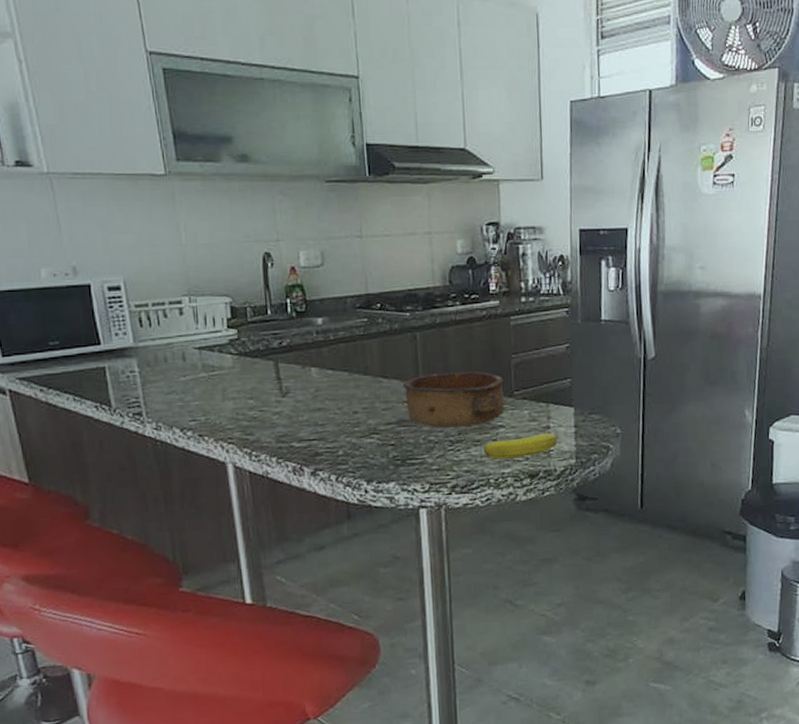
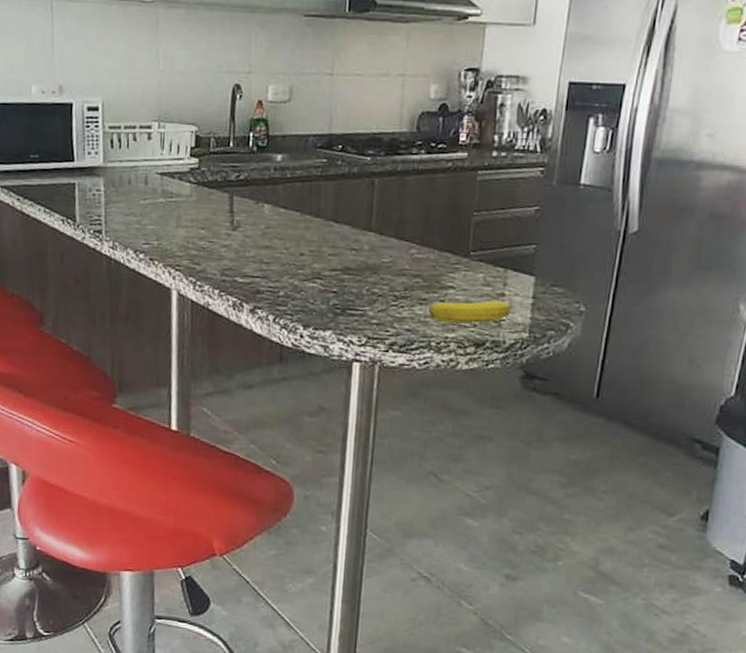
bowl: present [402,371,505,428] -> none [353,223,461,284]

